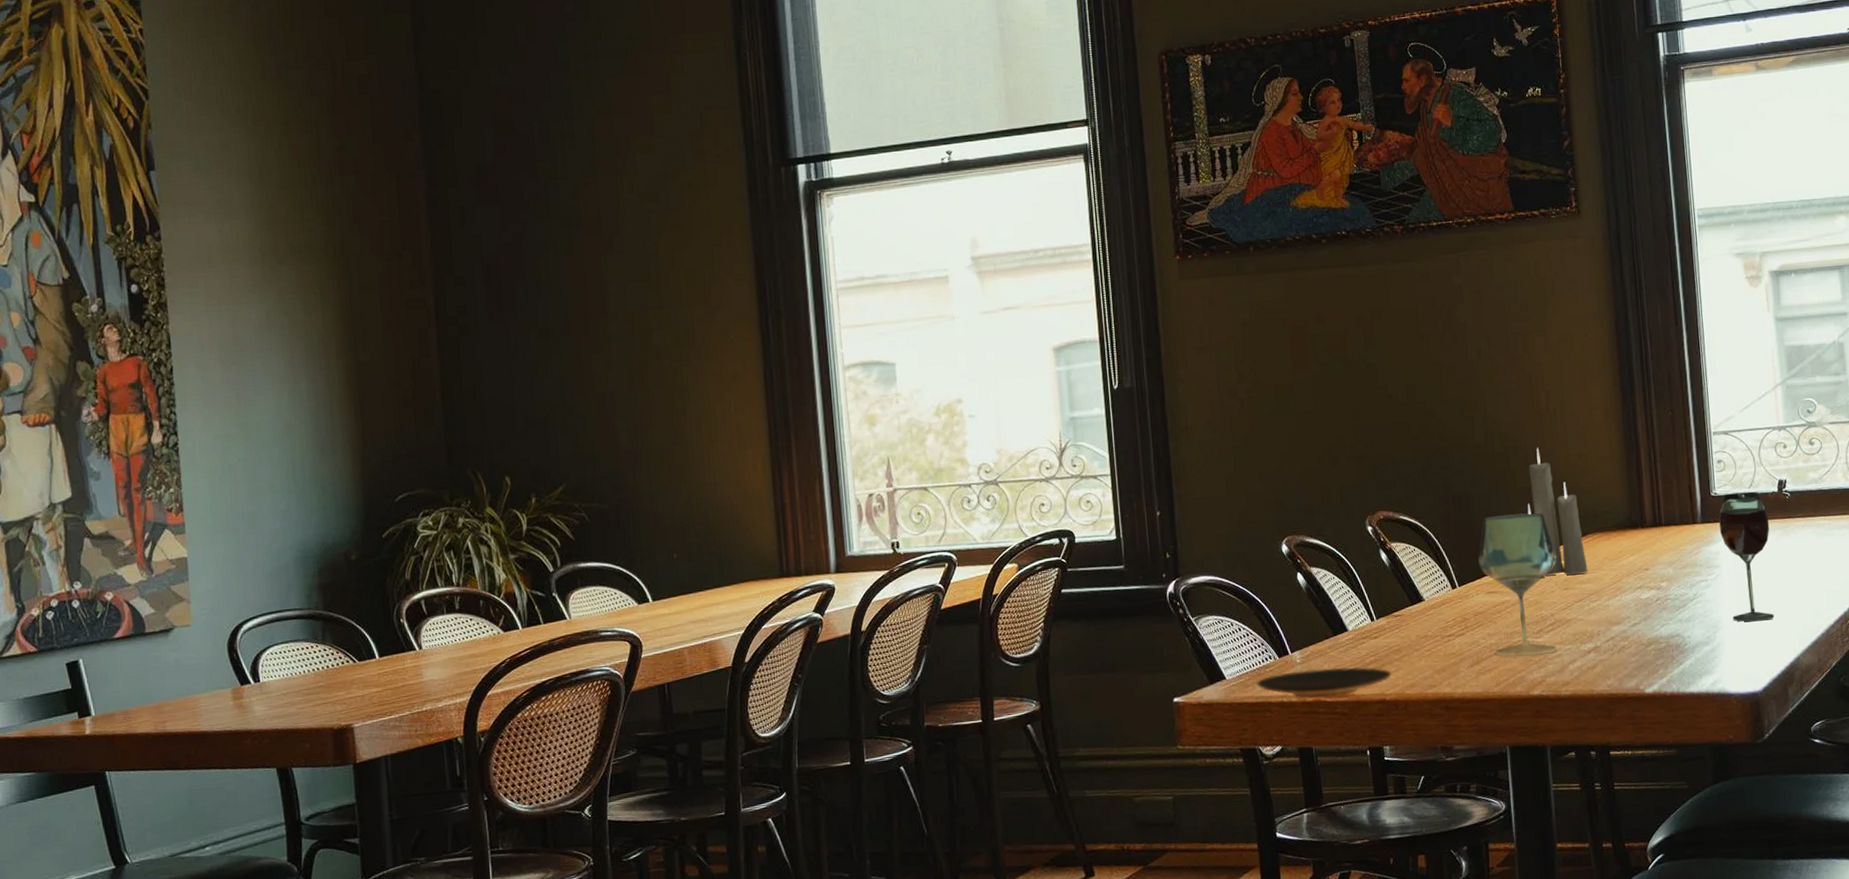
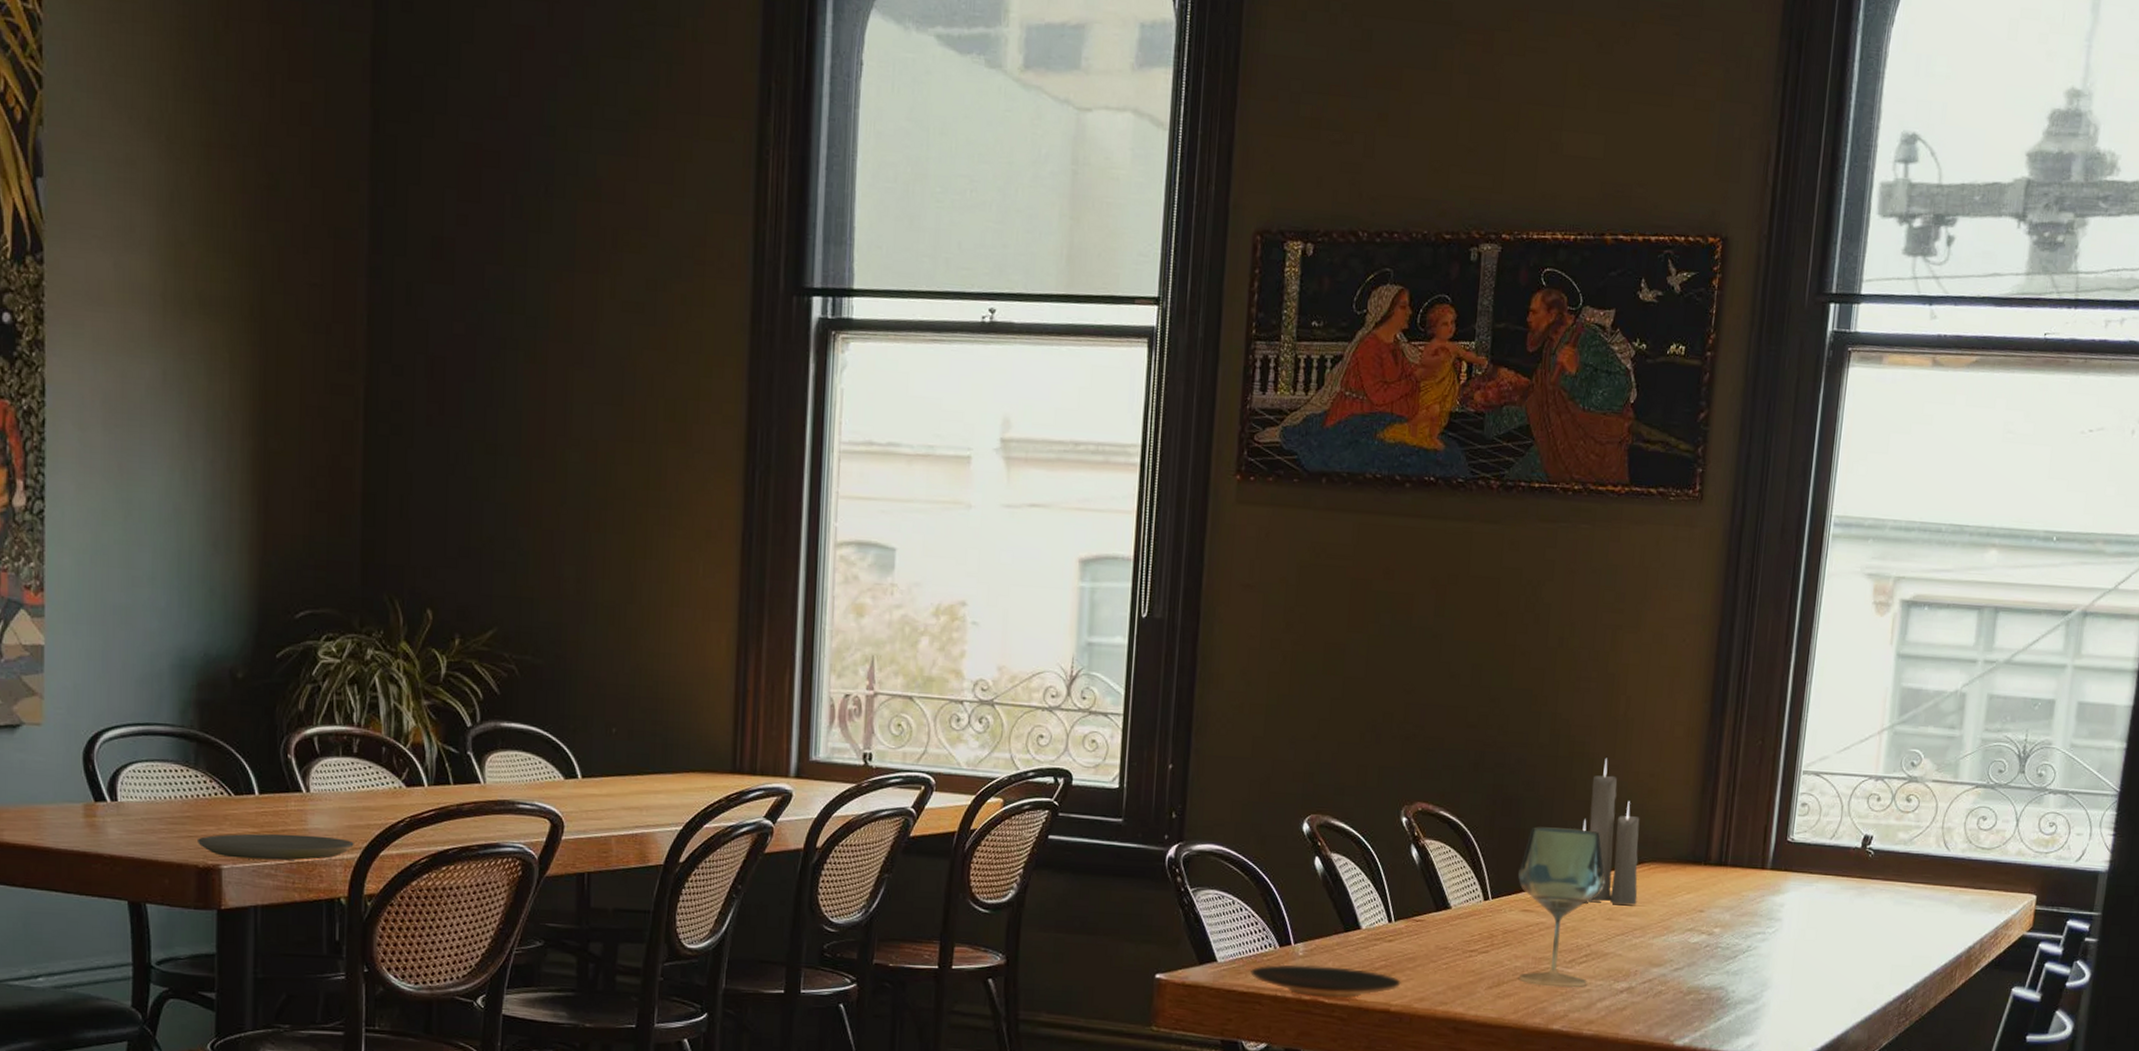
plate: none [331,685,464,717] -> present [198,833,354,861]
wineglass: present [1719,491,1774,622] -> none [1784,841,1846,987]

